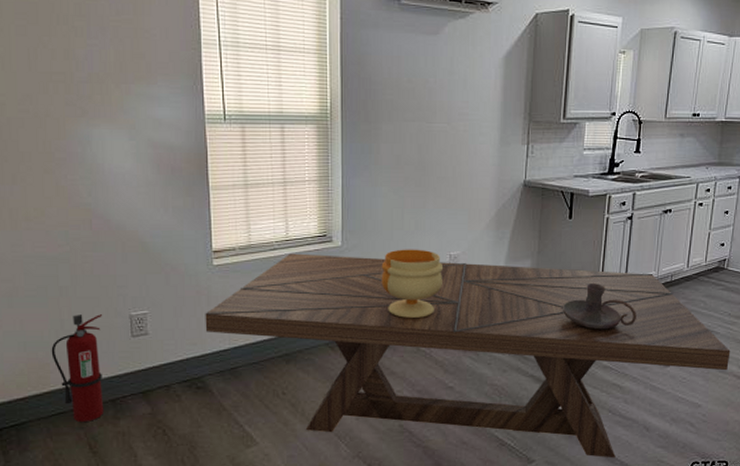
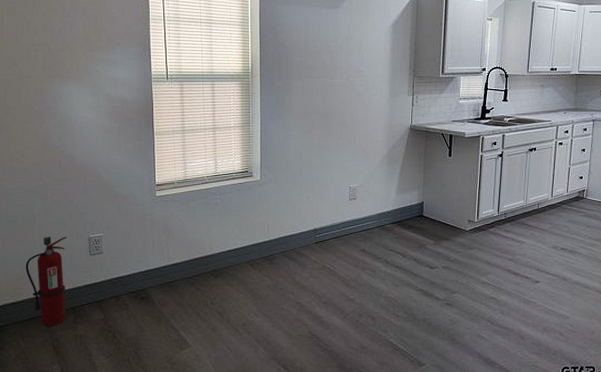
dining table: present [205,253,731,458] -> none [149,186,593,363]
footed bowl: present [381,249,444,319] -> none [293,182,345,241]
candle holder: present [562,283,636,330] -> none [445,211,509,250]

